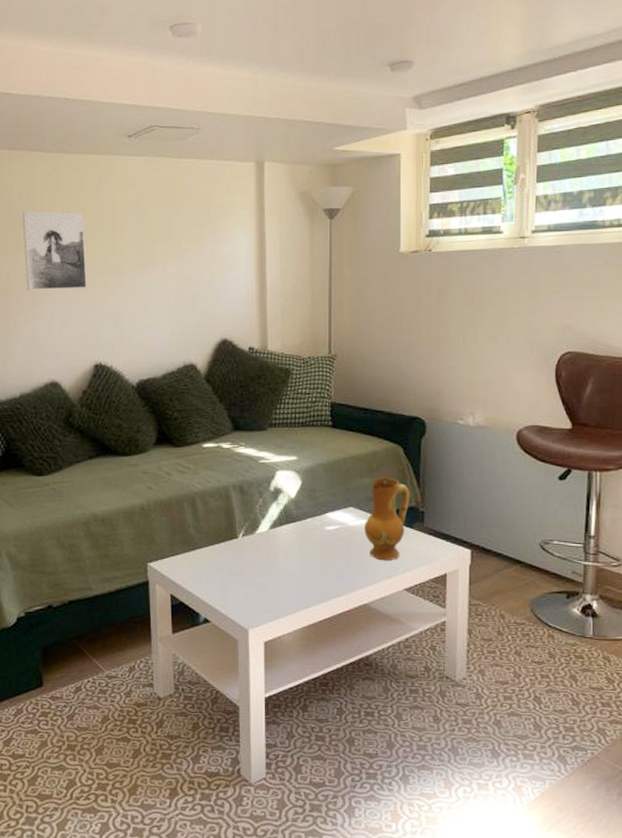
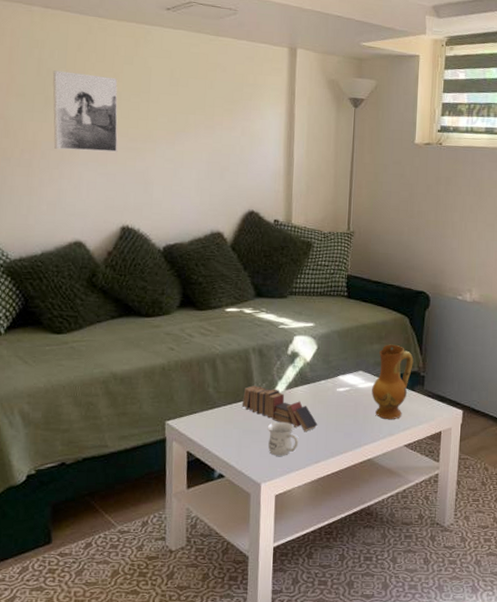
book: none [224,525,307,574] -> present [241,385,318,431]
mug: none [252,563,287,600] -> present [267,421,299,456]

